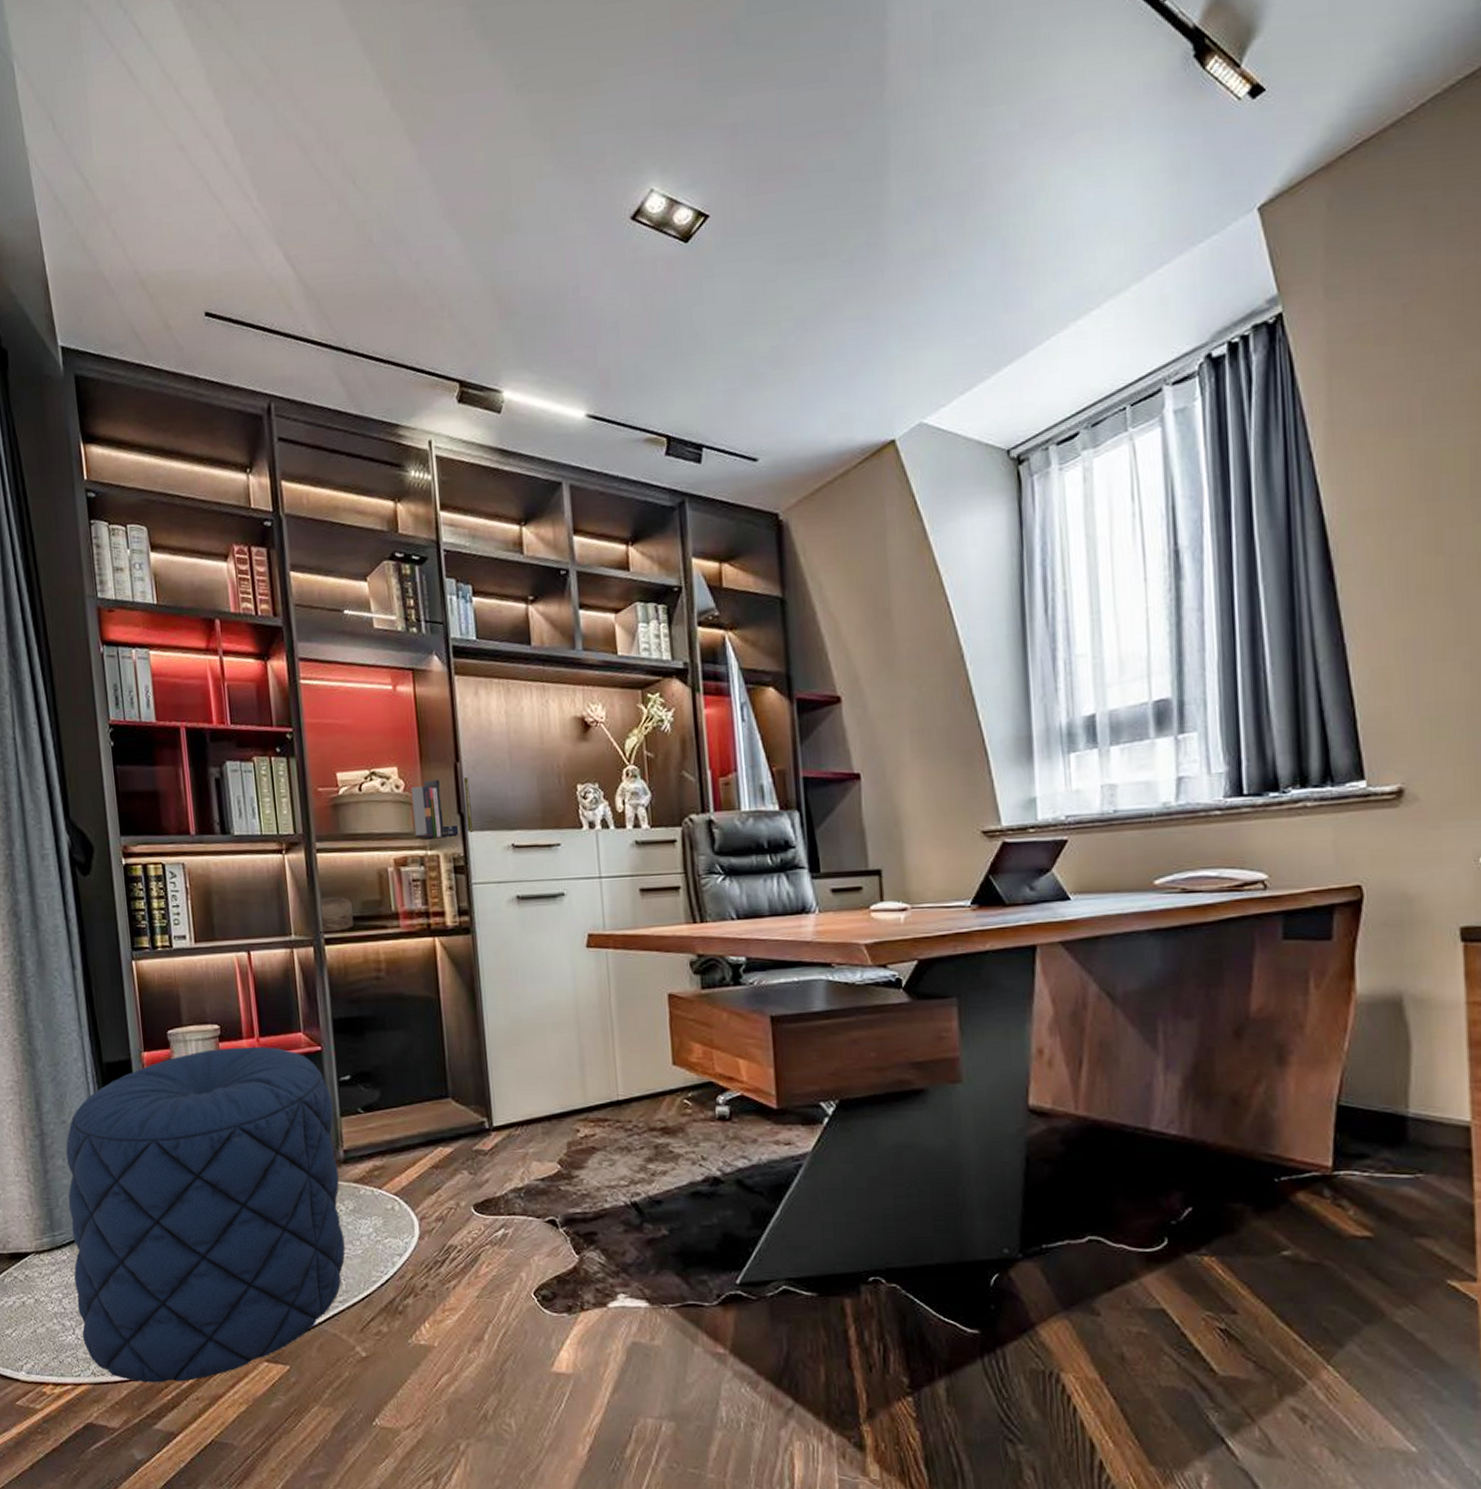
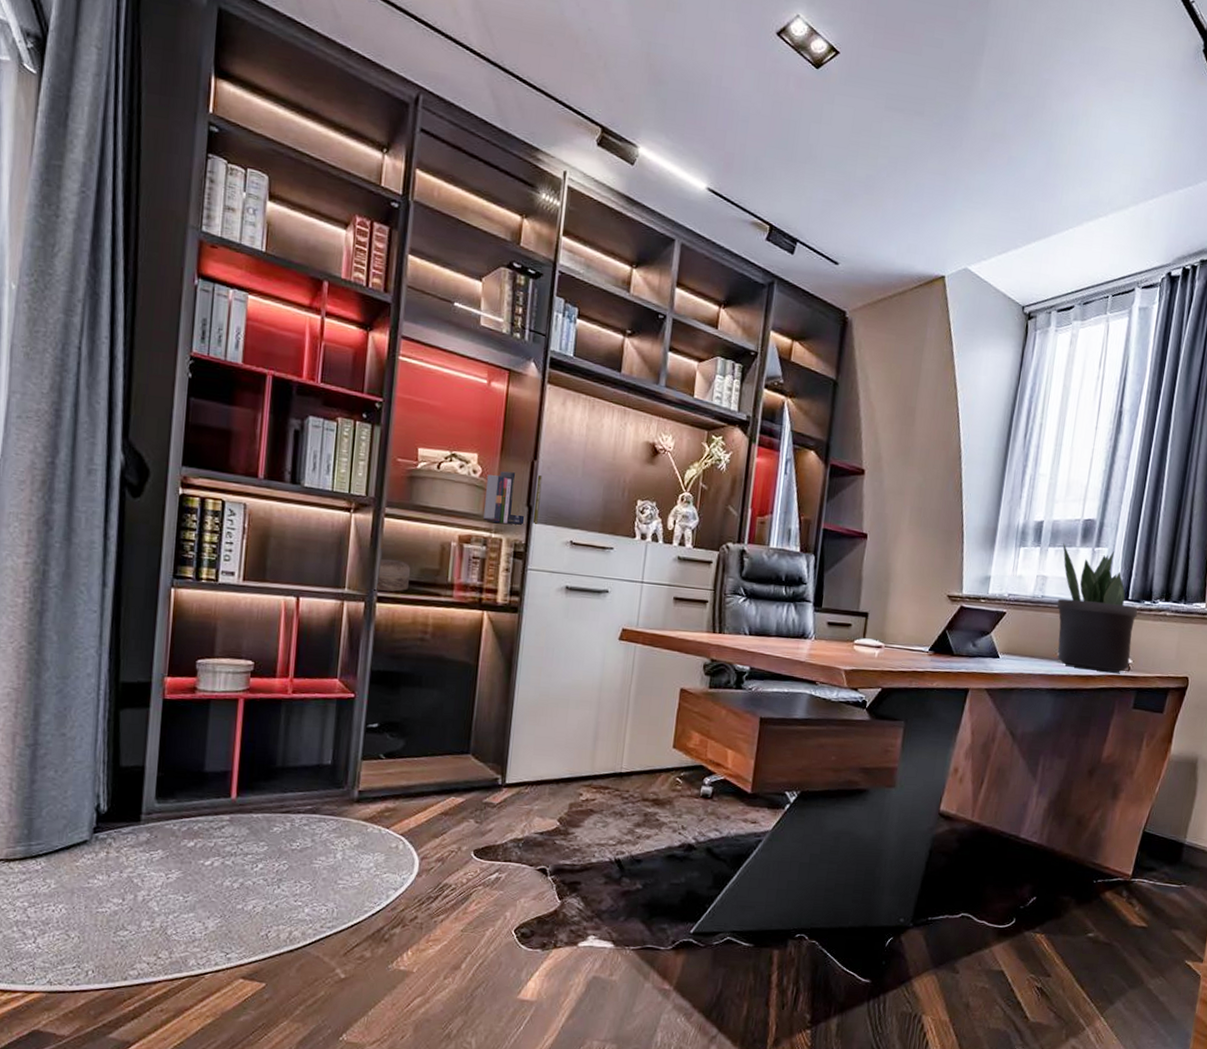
pouf: present [65,1046,346,1383] -> none [44,683,357,994]
planter: none [1130,735,1265,897] -> present [1056,542,1138,673]

